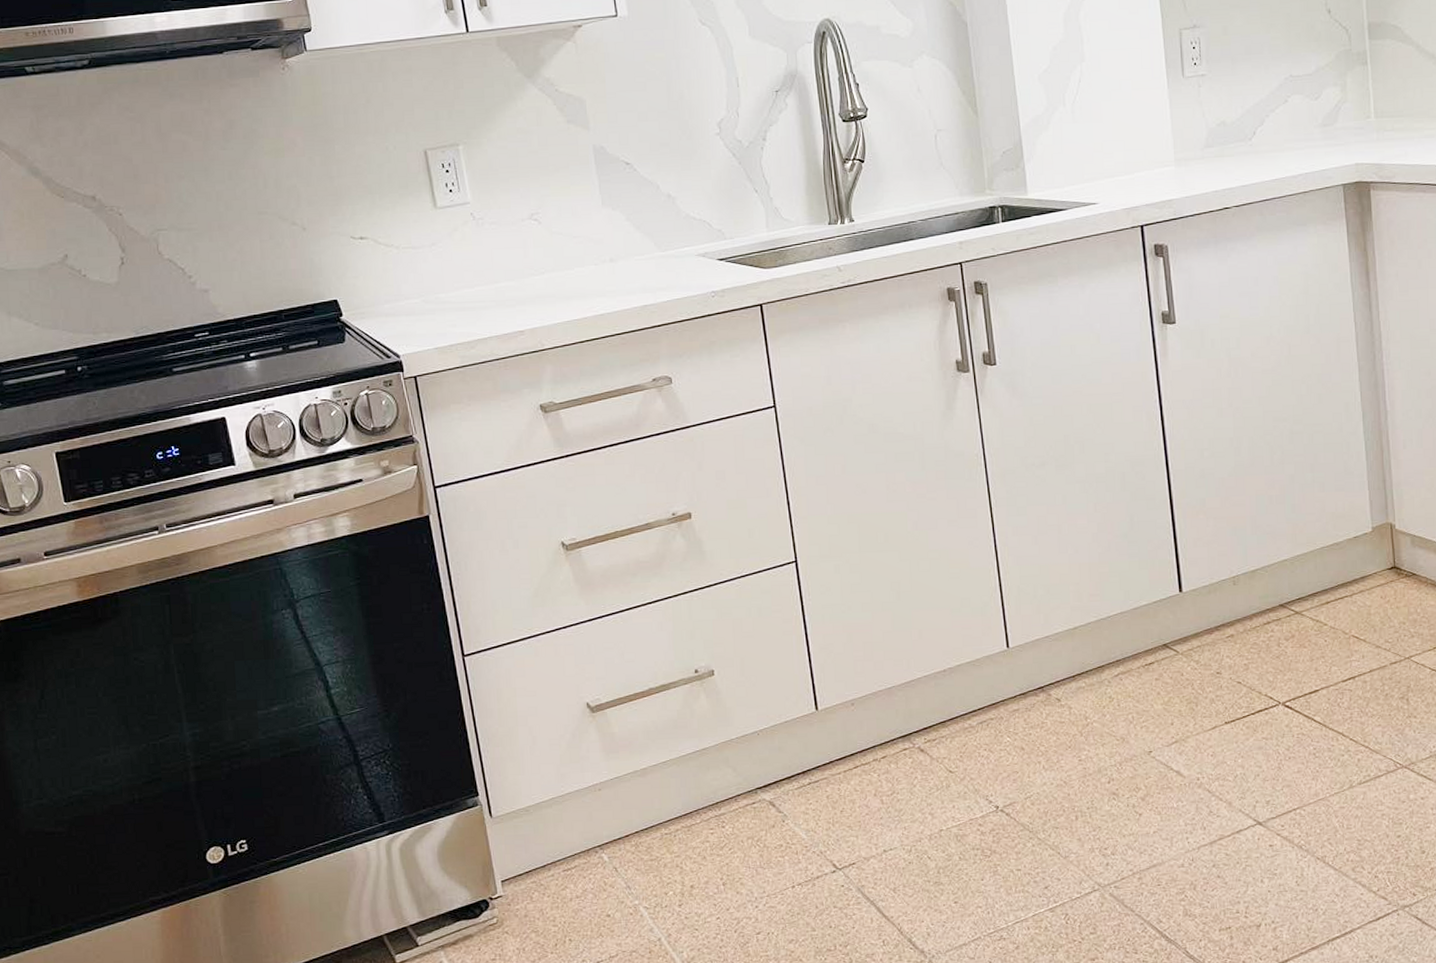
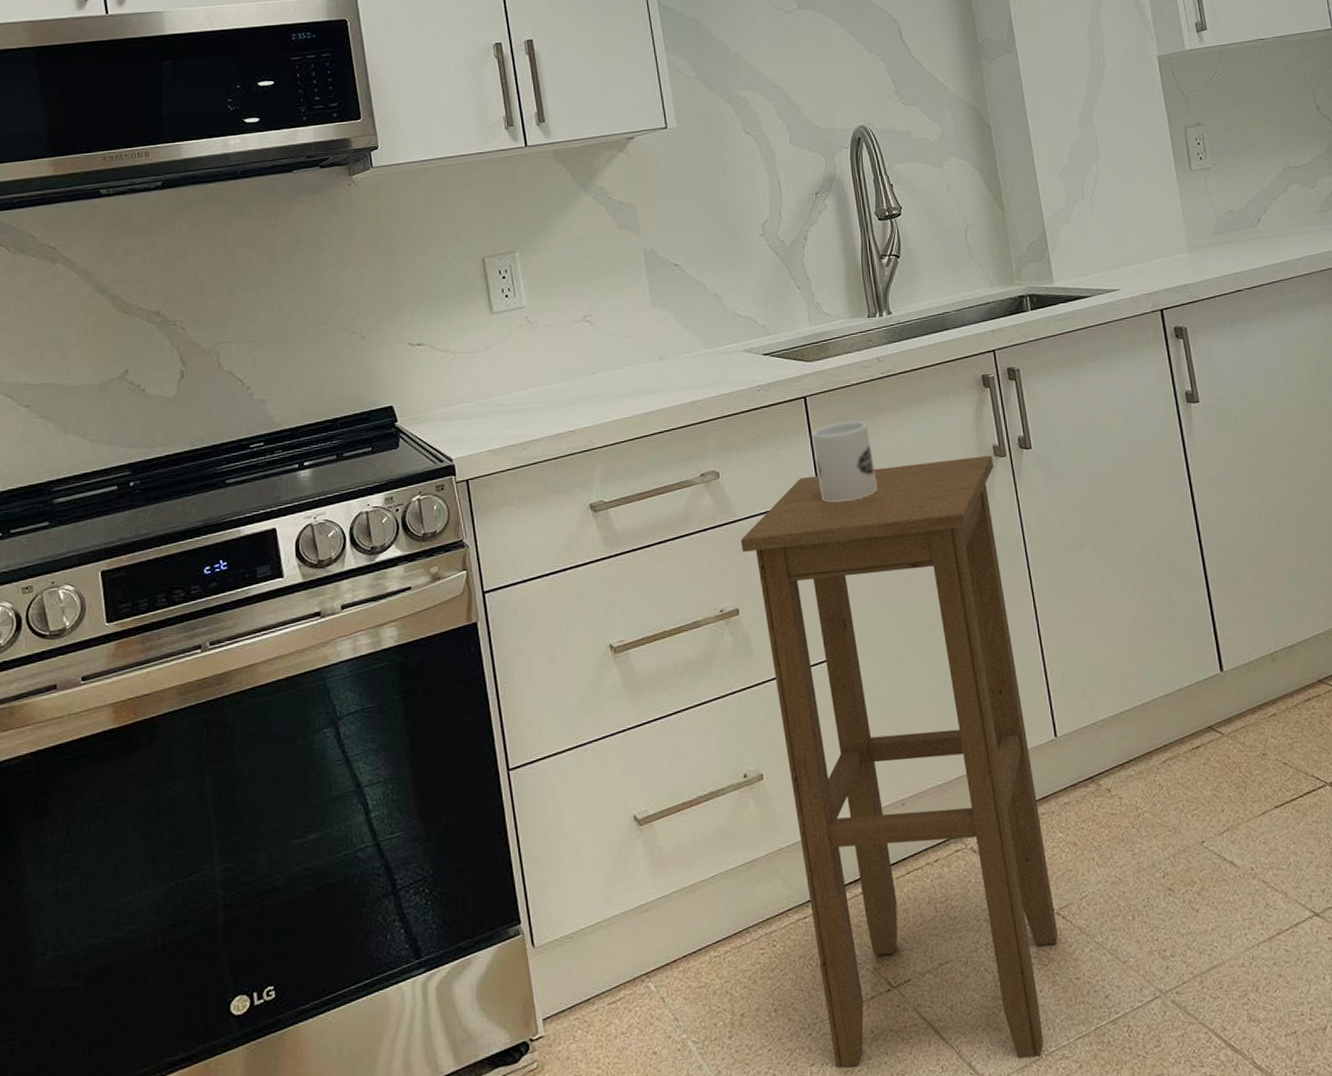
stool: none [693,370,1001,938] -> present [740,455,1058,1067]
mug: none [768,330,835,412] -> present [812,420,878,503]

